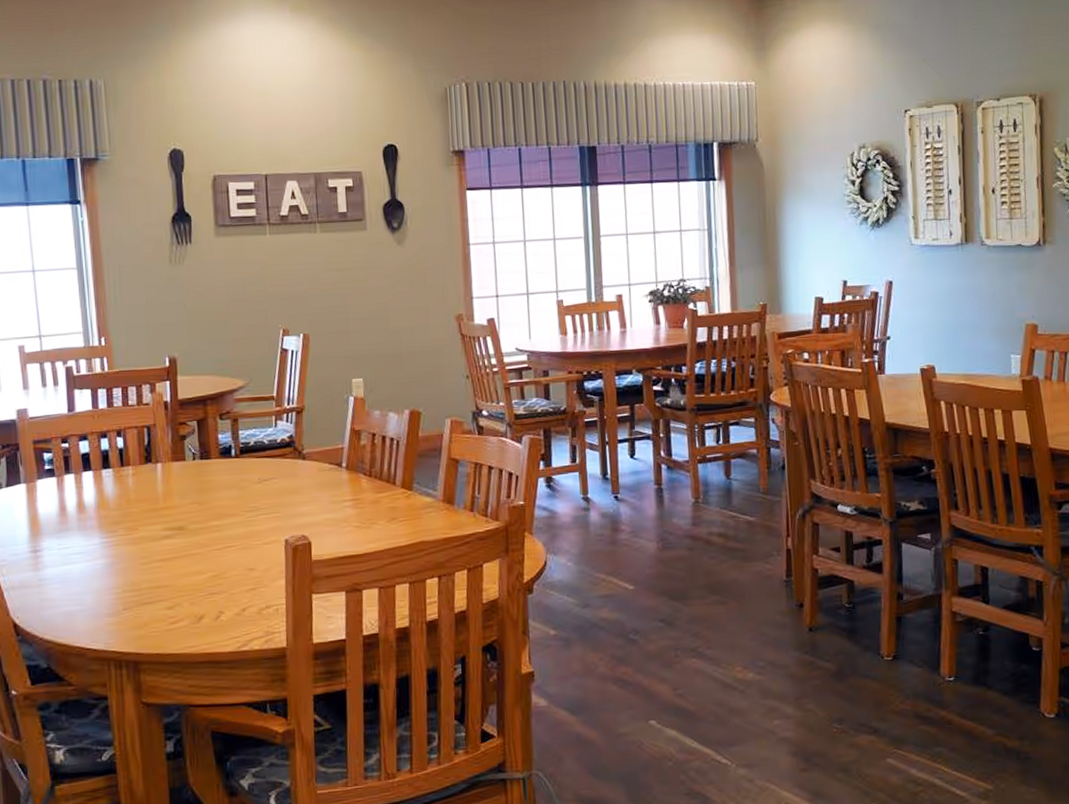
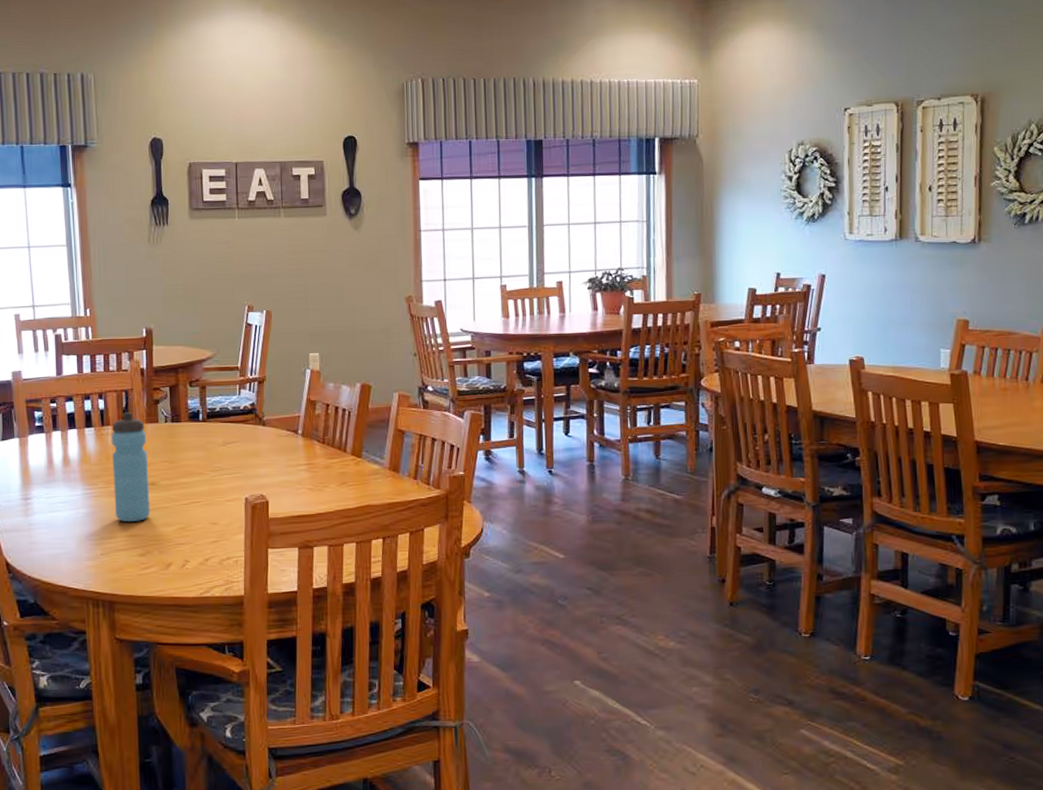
water bottle: none [133,450,179,572] -> present [112,412,150,522]

